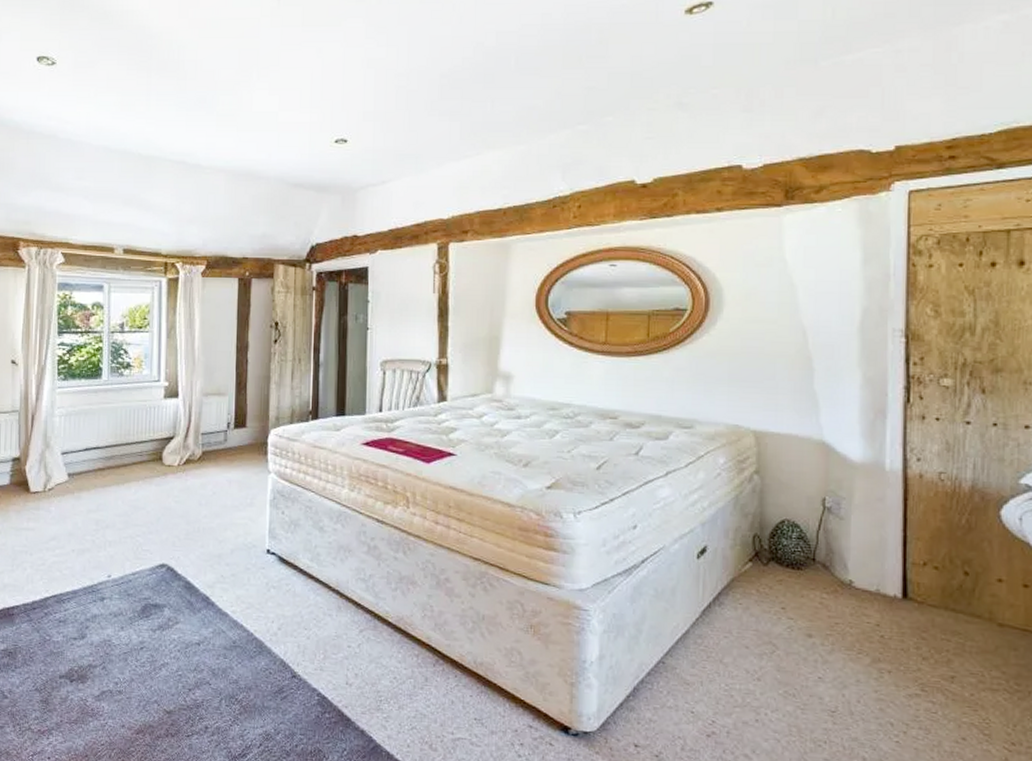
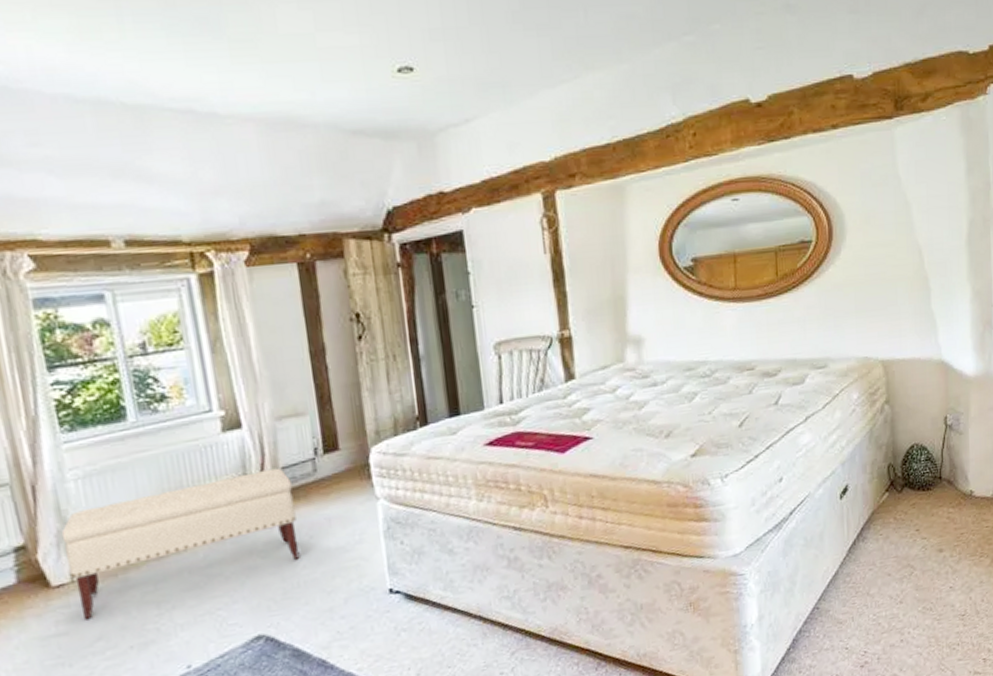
bench: none [43,432,206,523] -> present [61,467,300,620]

